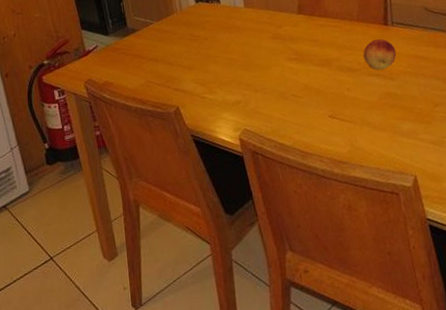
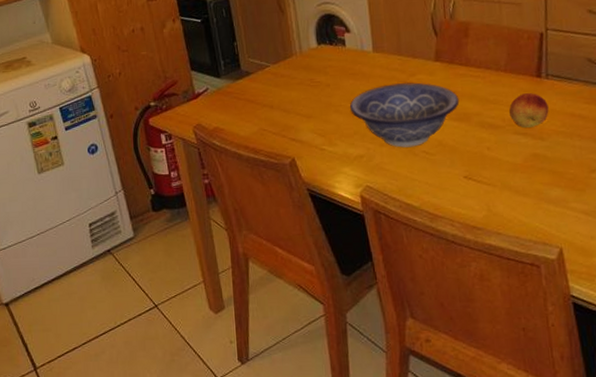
decorative bowl: none [226,33,321,93] -> present [349,82,460,148]

